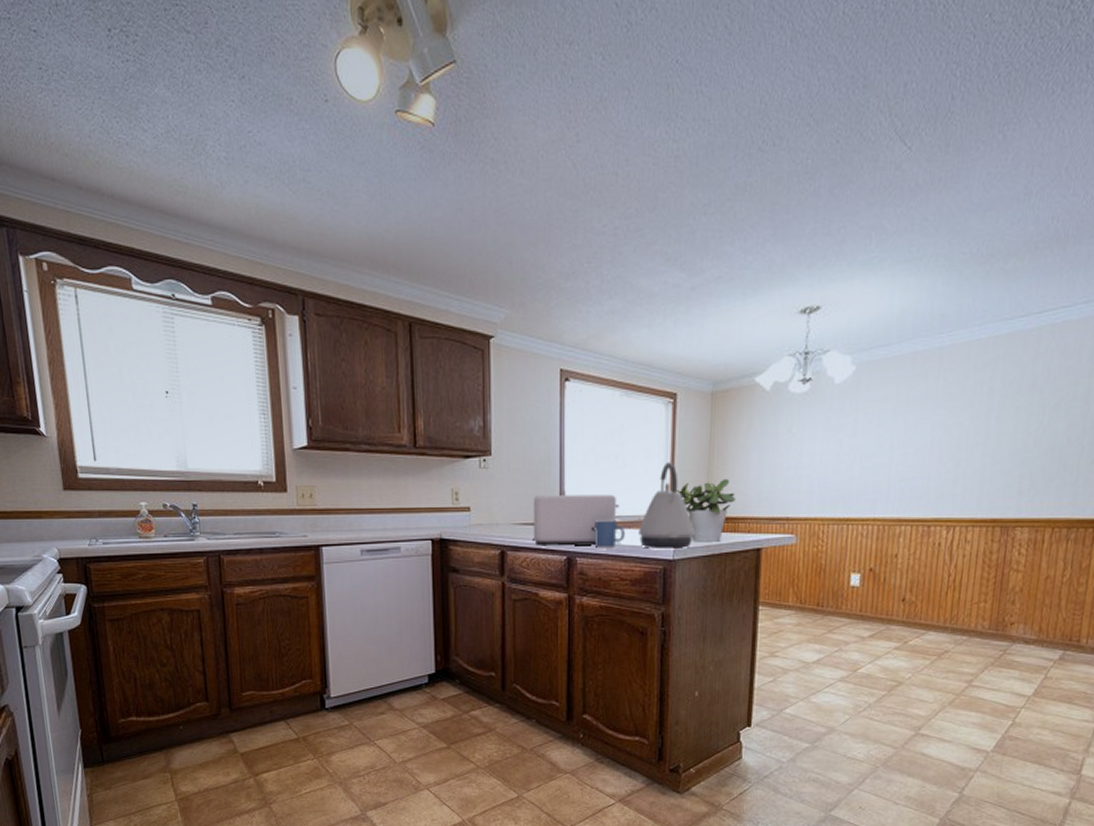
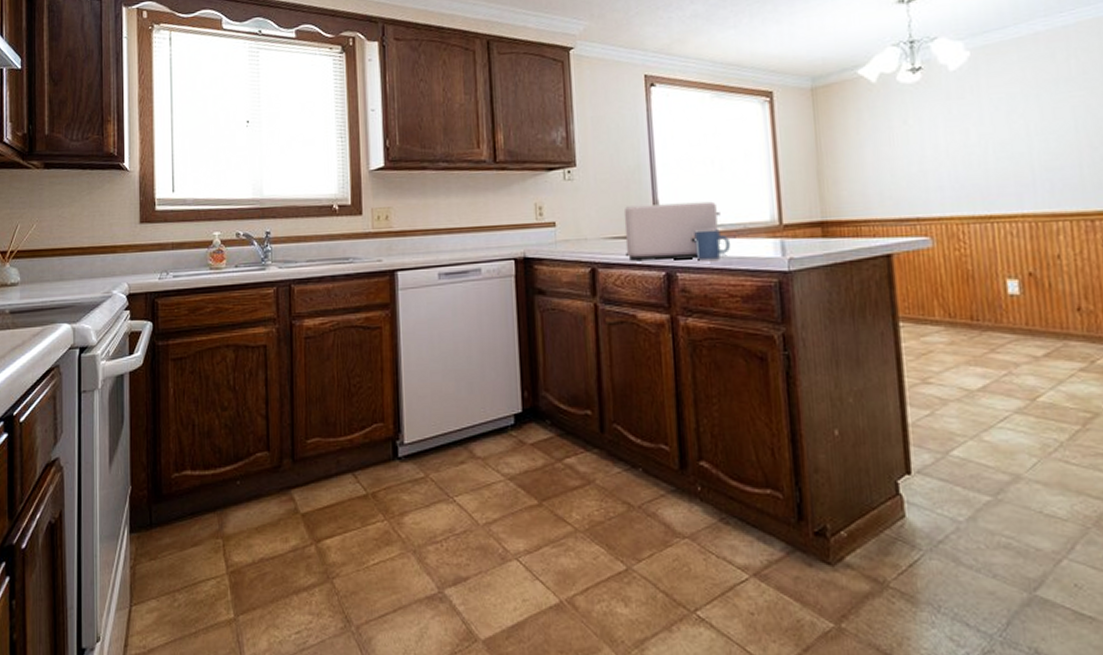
kettle: present [638,462,694,550] -> none [745,163,810,260]
potted plant: present [676,478,736,543] -> none [784,178,854,251]

